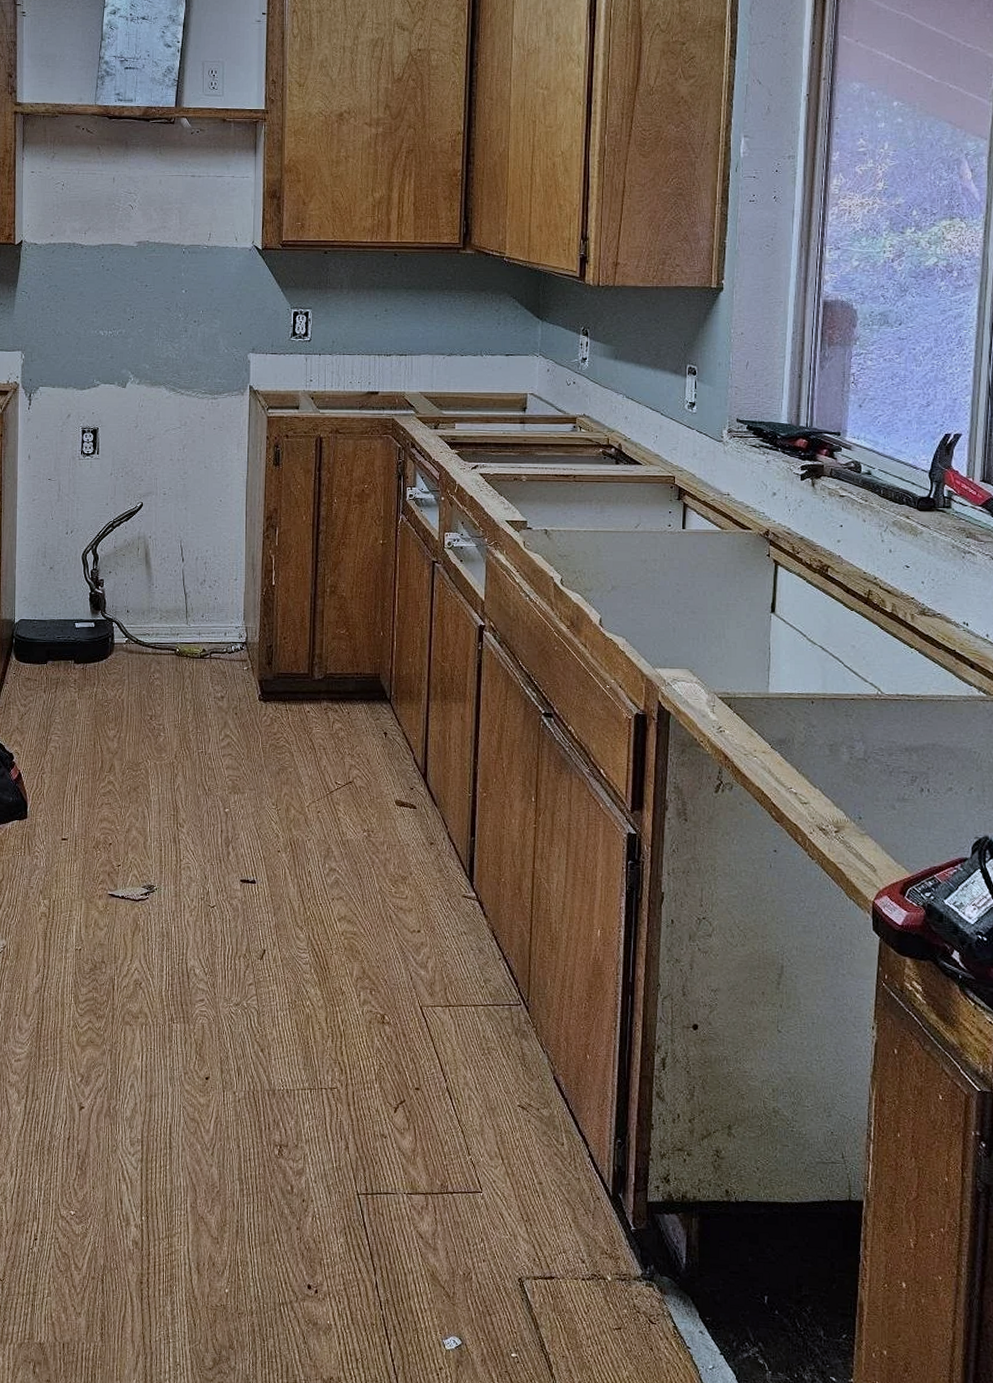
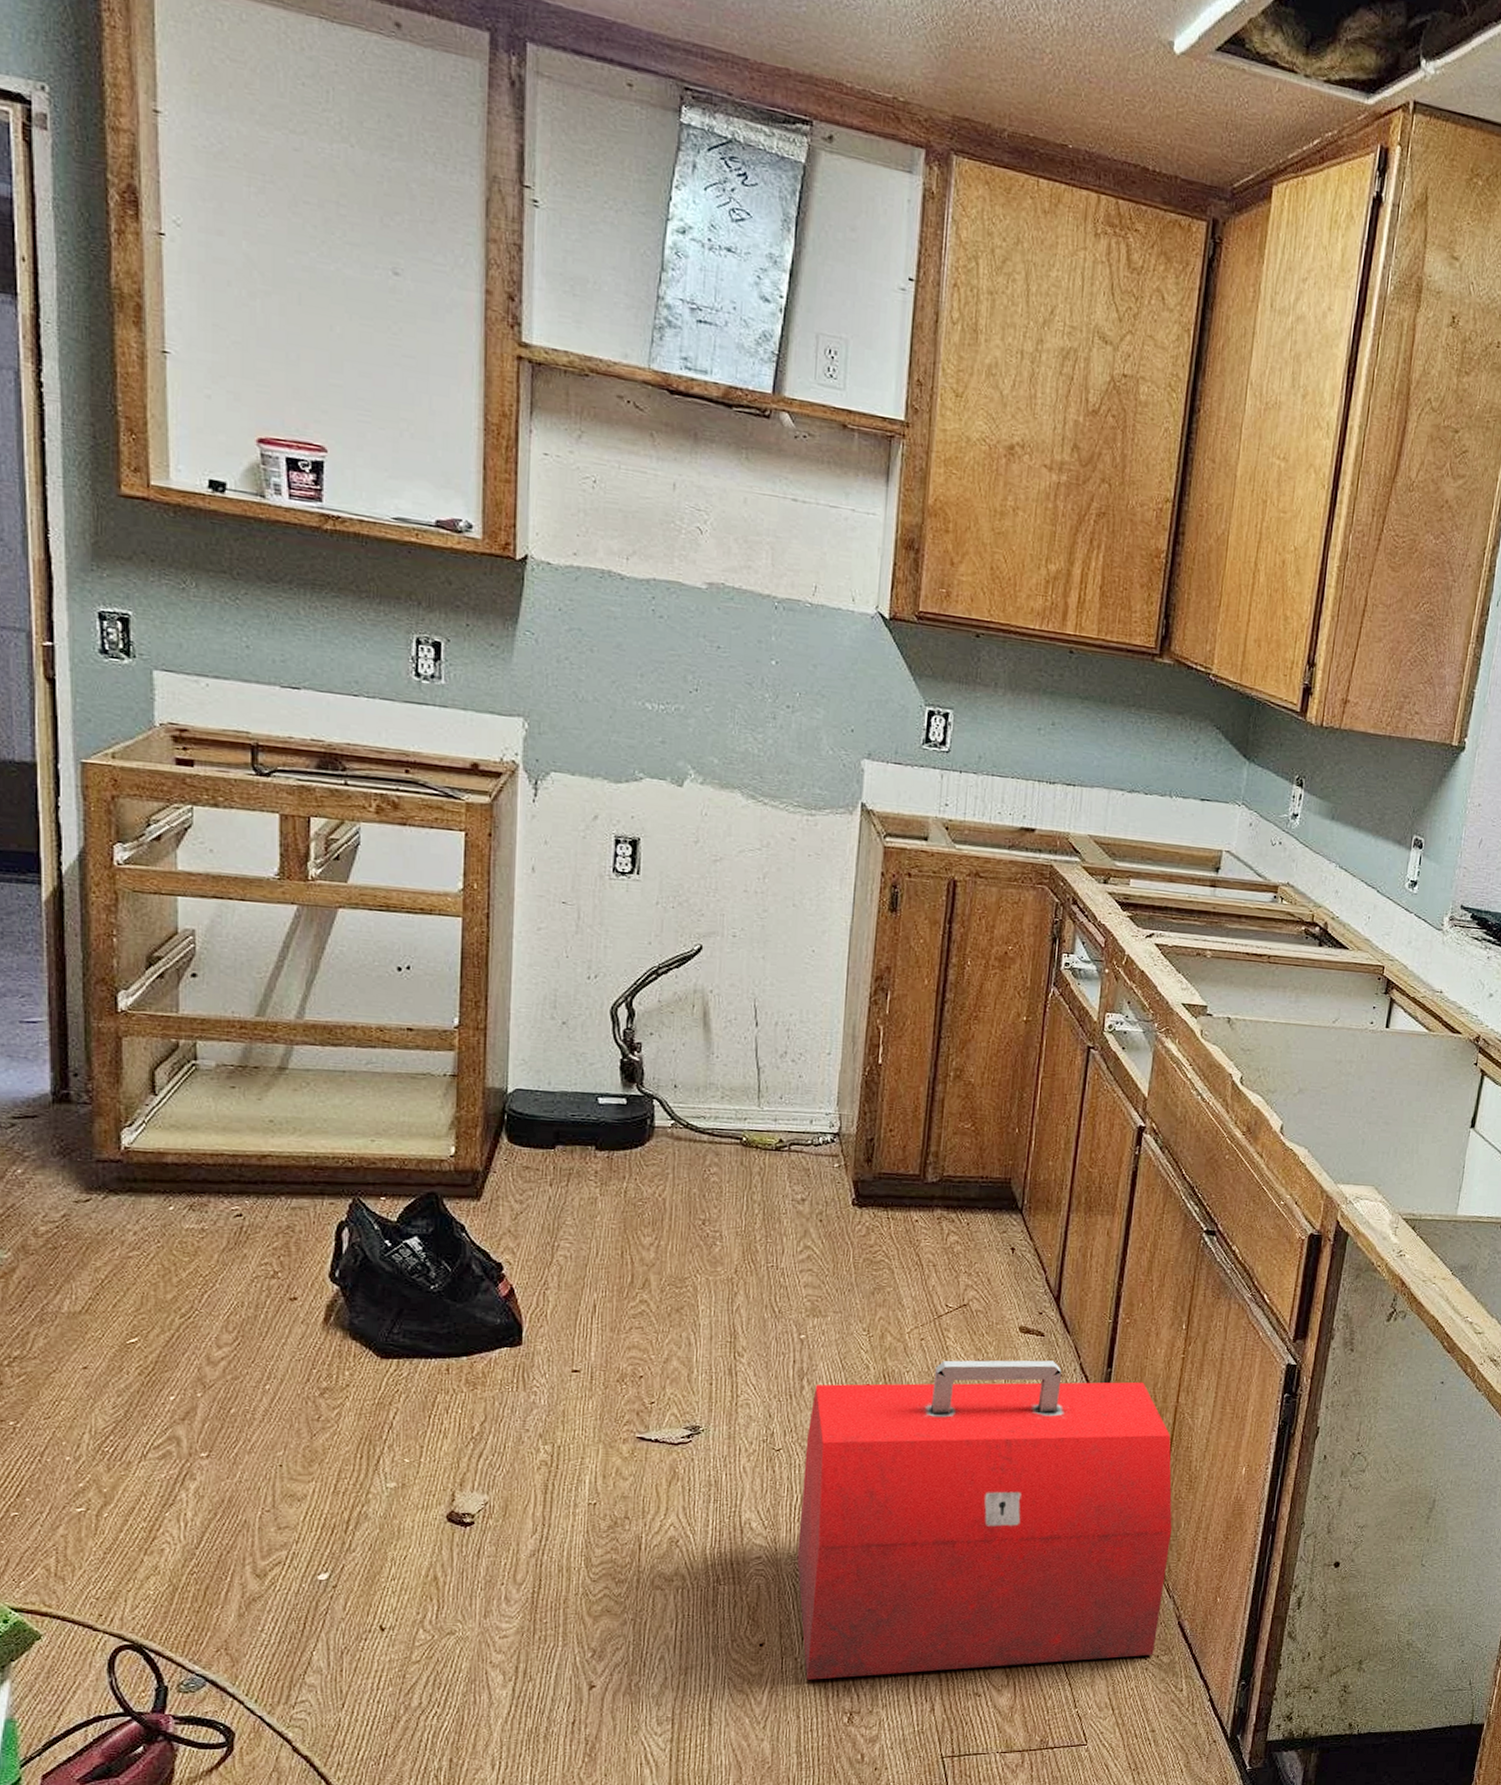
toolbox: none [231,829,539,1113] -> present [797,1360,1172,1680]

